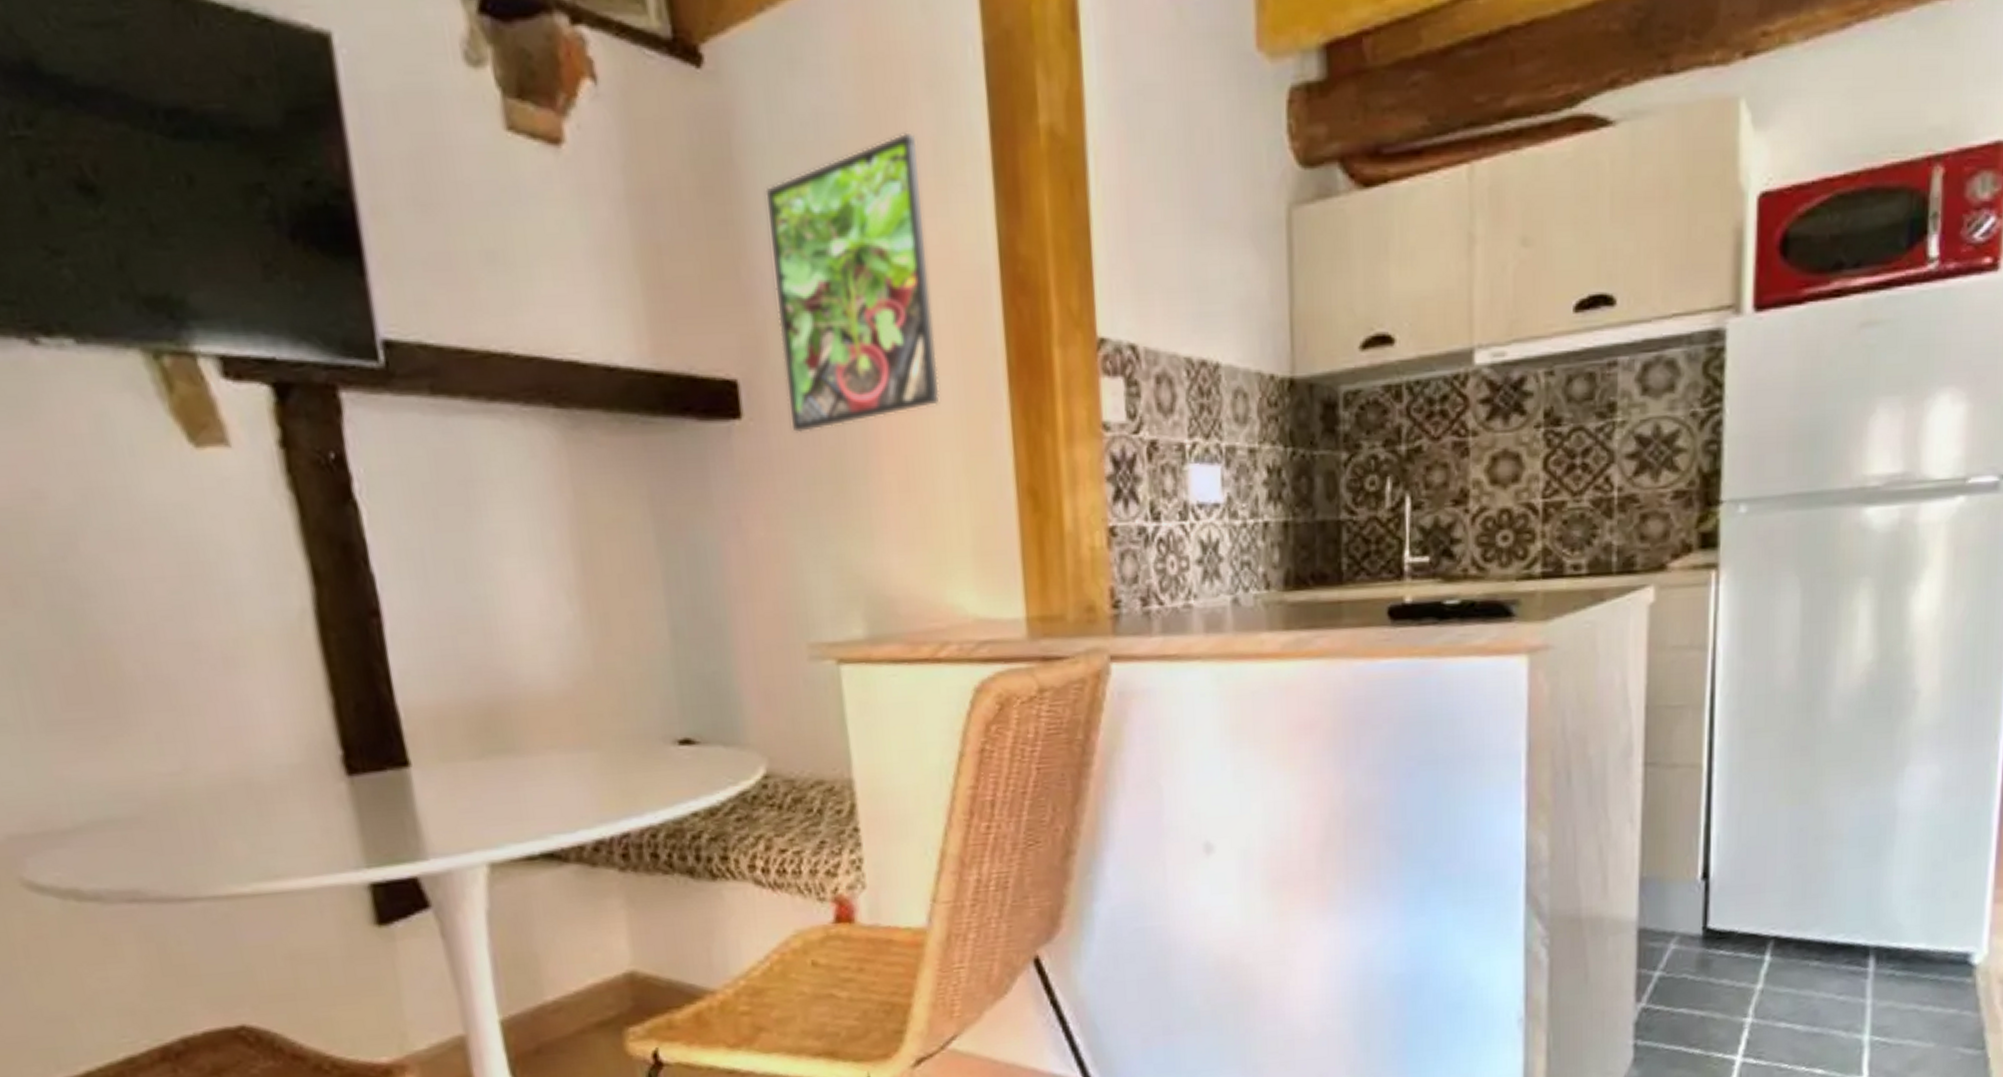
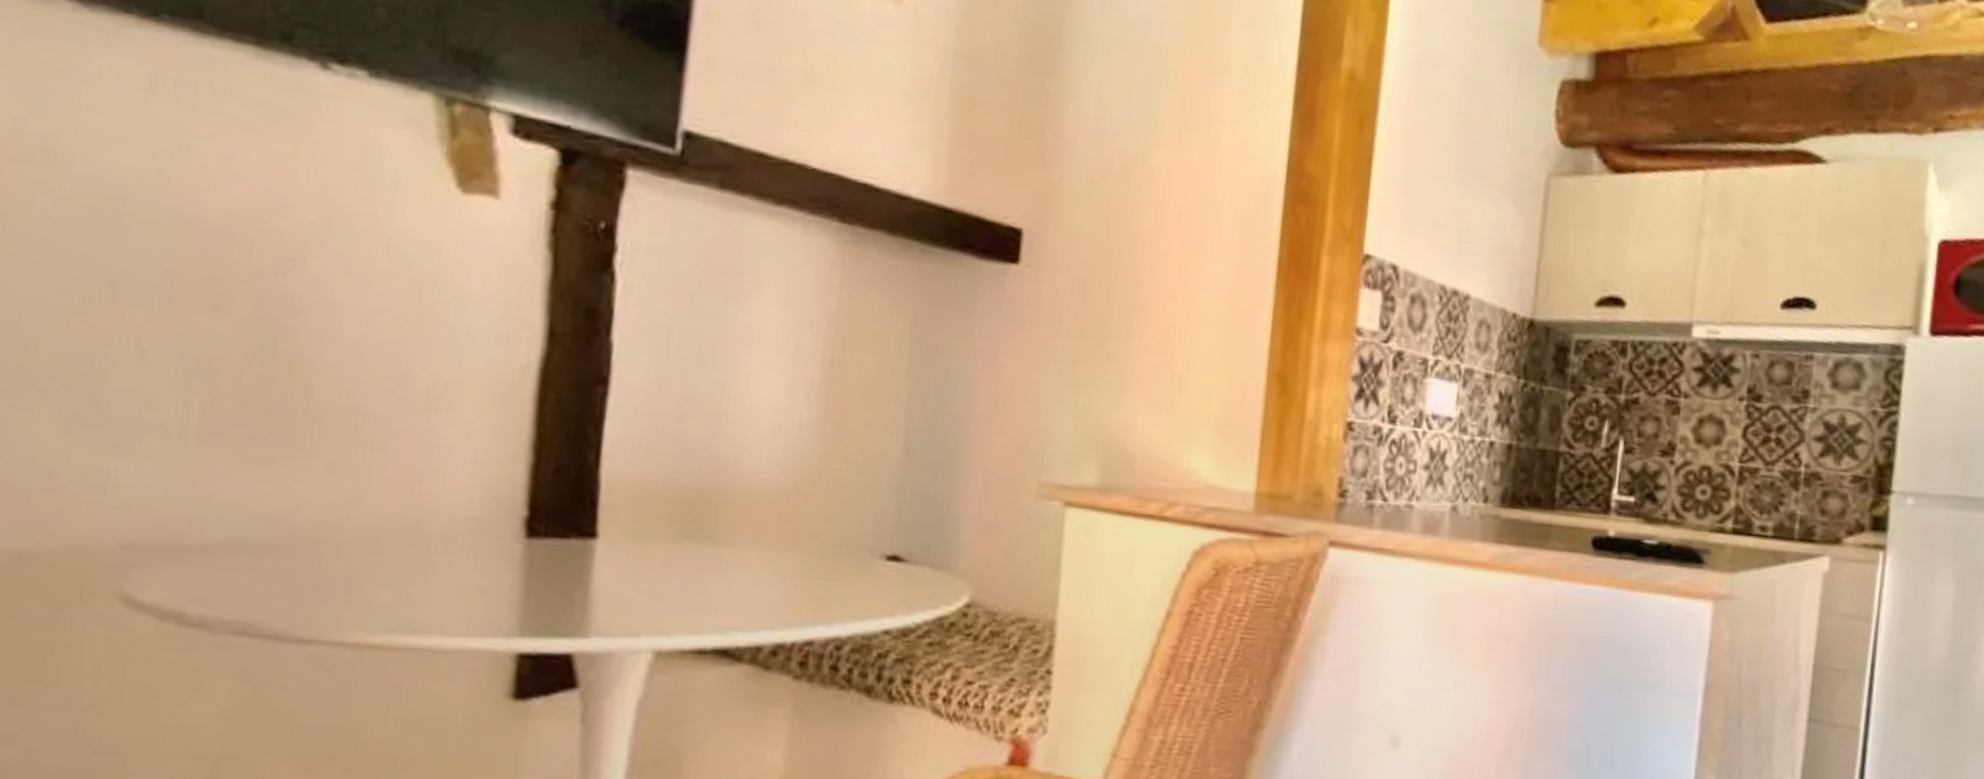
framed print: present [765,132,940,434] -> none [1065,49,1231,288]

